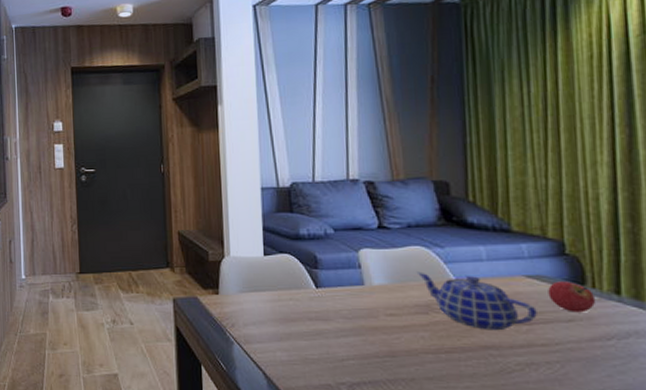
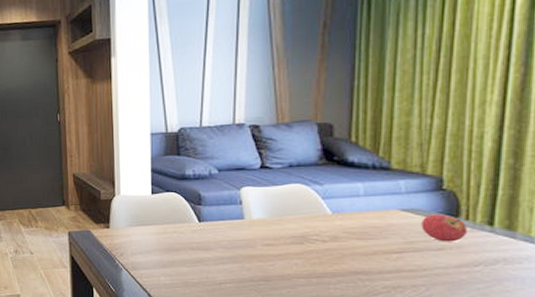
teapot: present [416,271,537,331] -> none [294,206,408,258]

